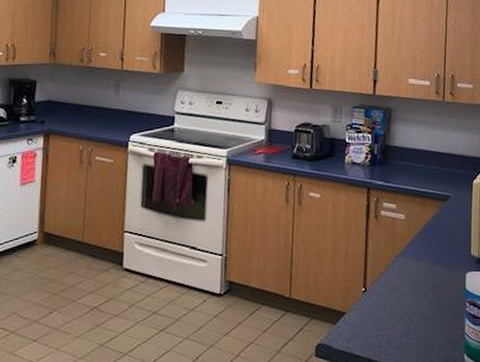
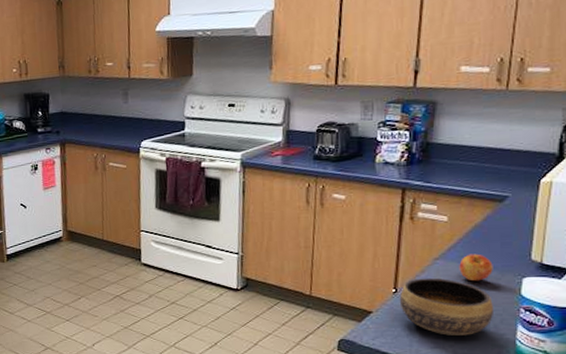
bowl: none [368,275,446,334] -> present [399,277,495,336]
apple: none [416,250,443,278] -> present [459,253,493,282]

